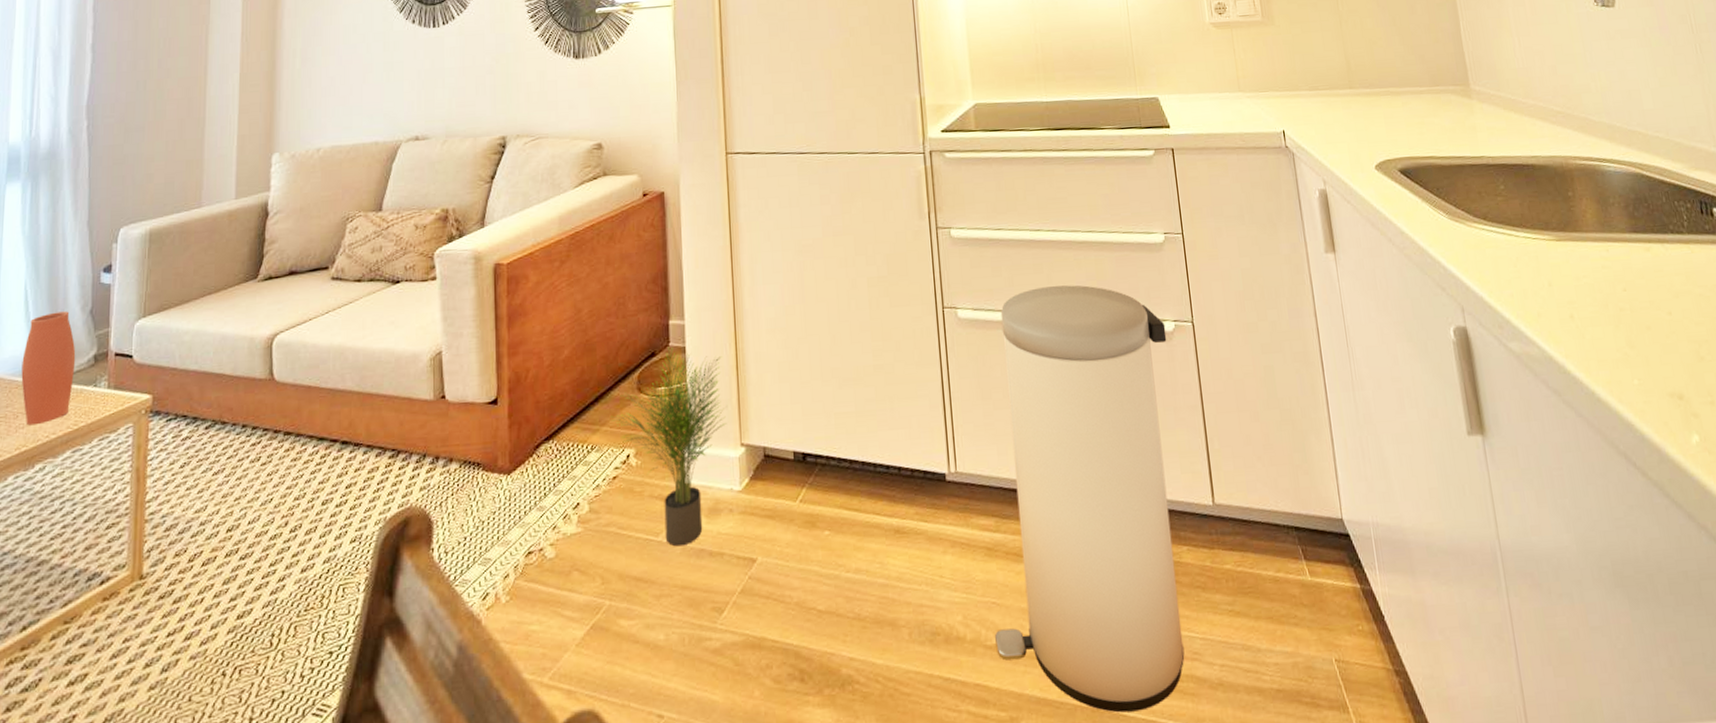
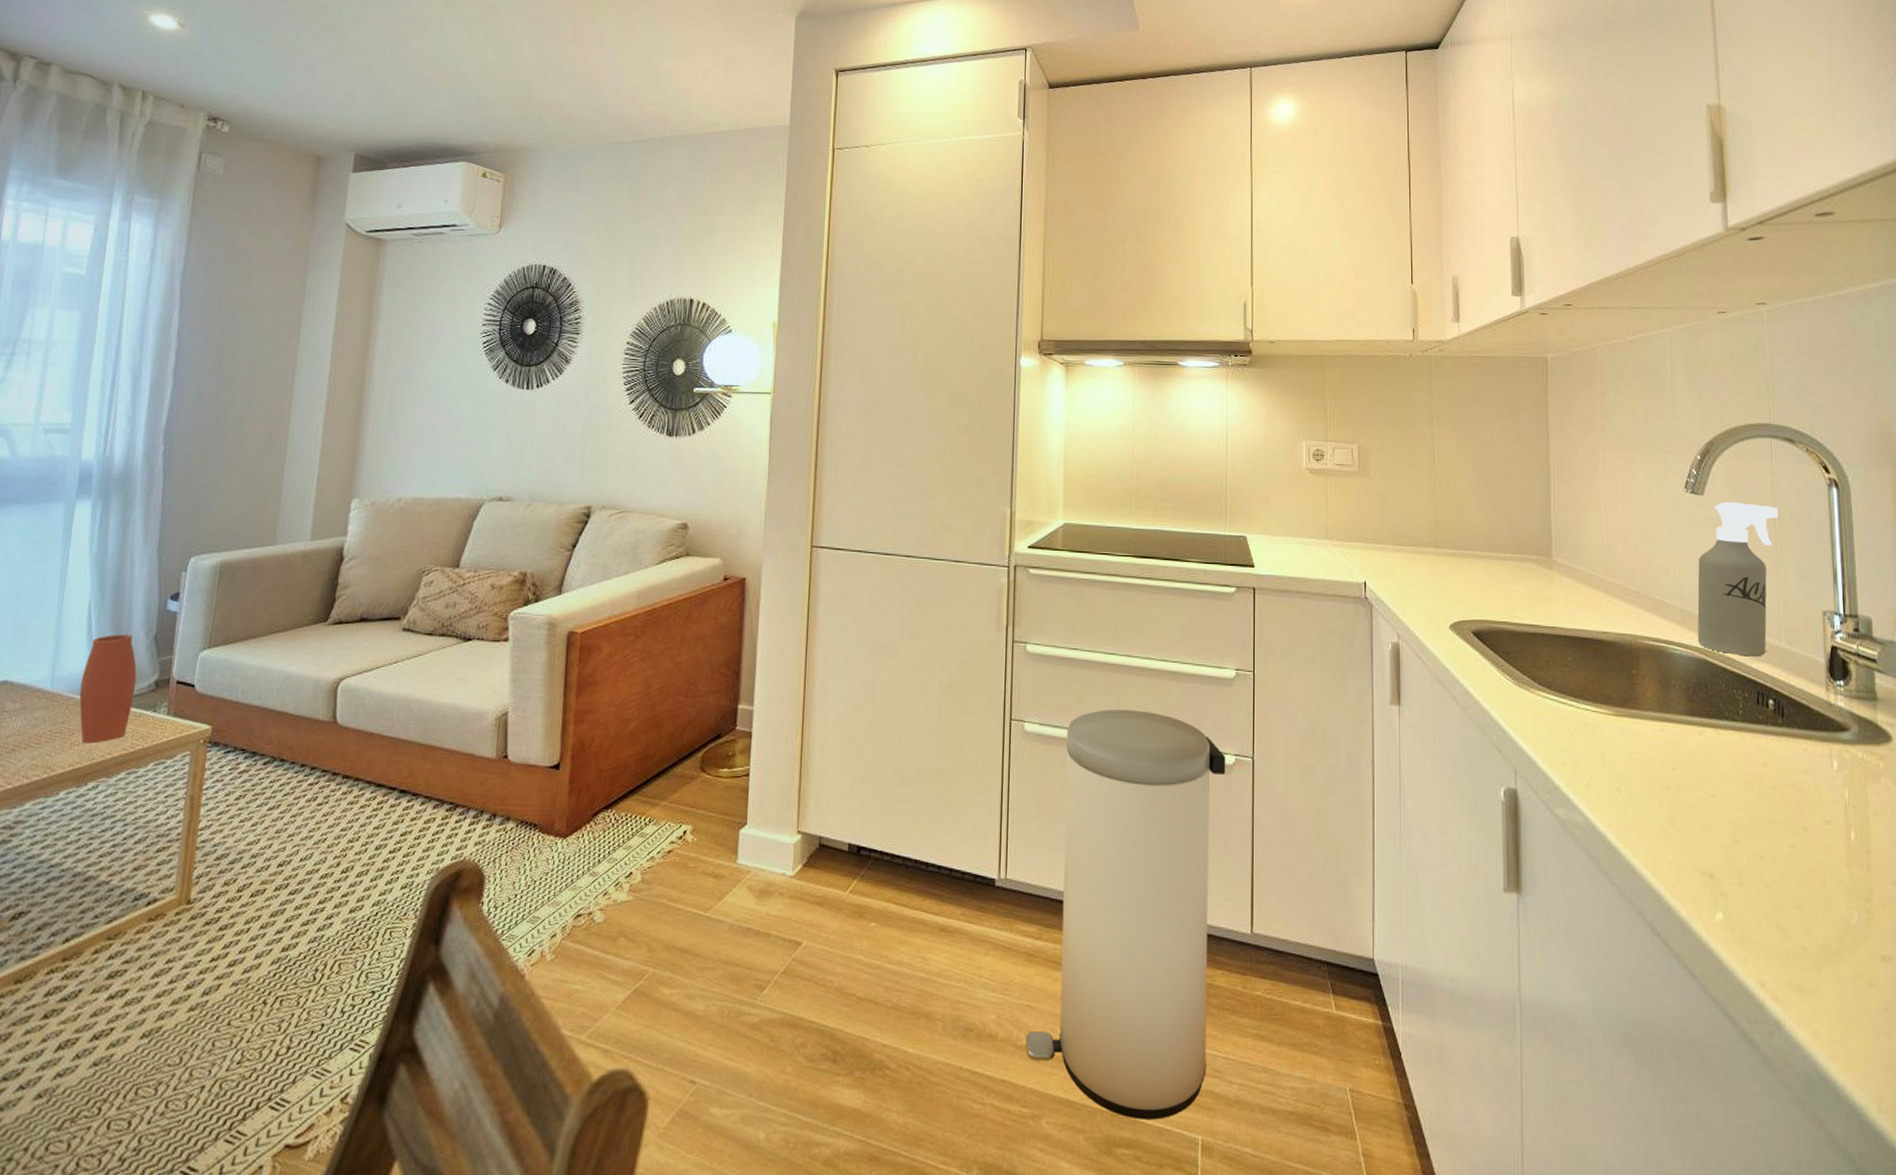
potted plant: present [611,347,728,547] -> none [671,730,787,923]
spray bottle: none [1619,10,1703,166] -> present [1697,502,1778,657]

